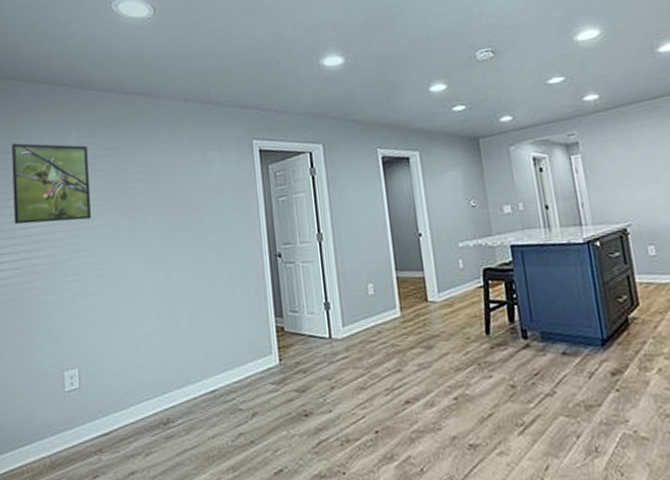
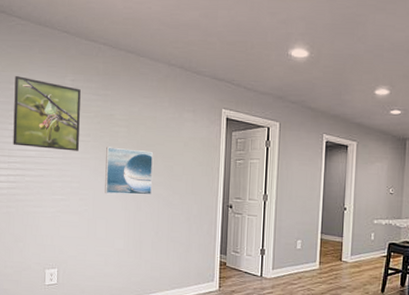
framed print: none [123,204,183,265] -> present [105,147,153,195]

